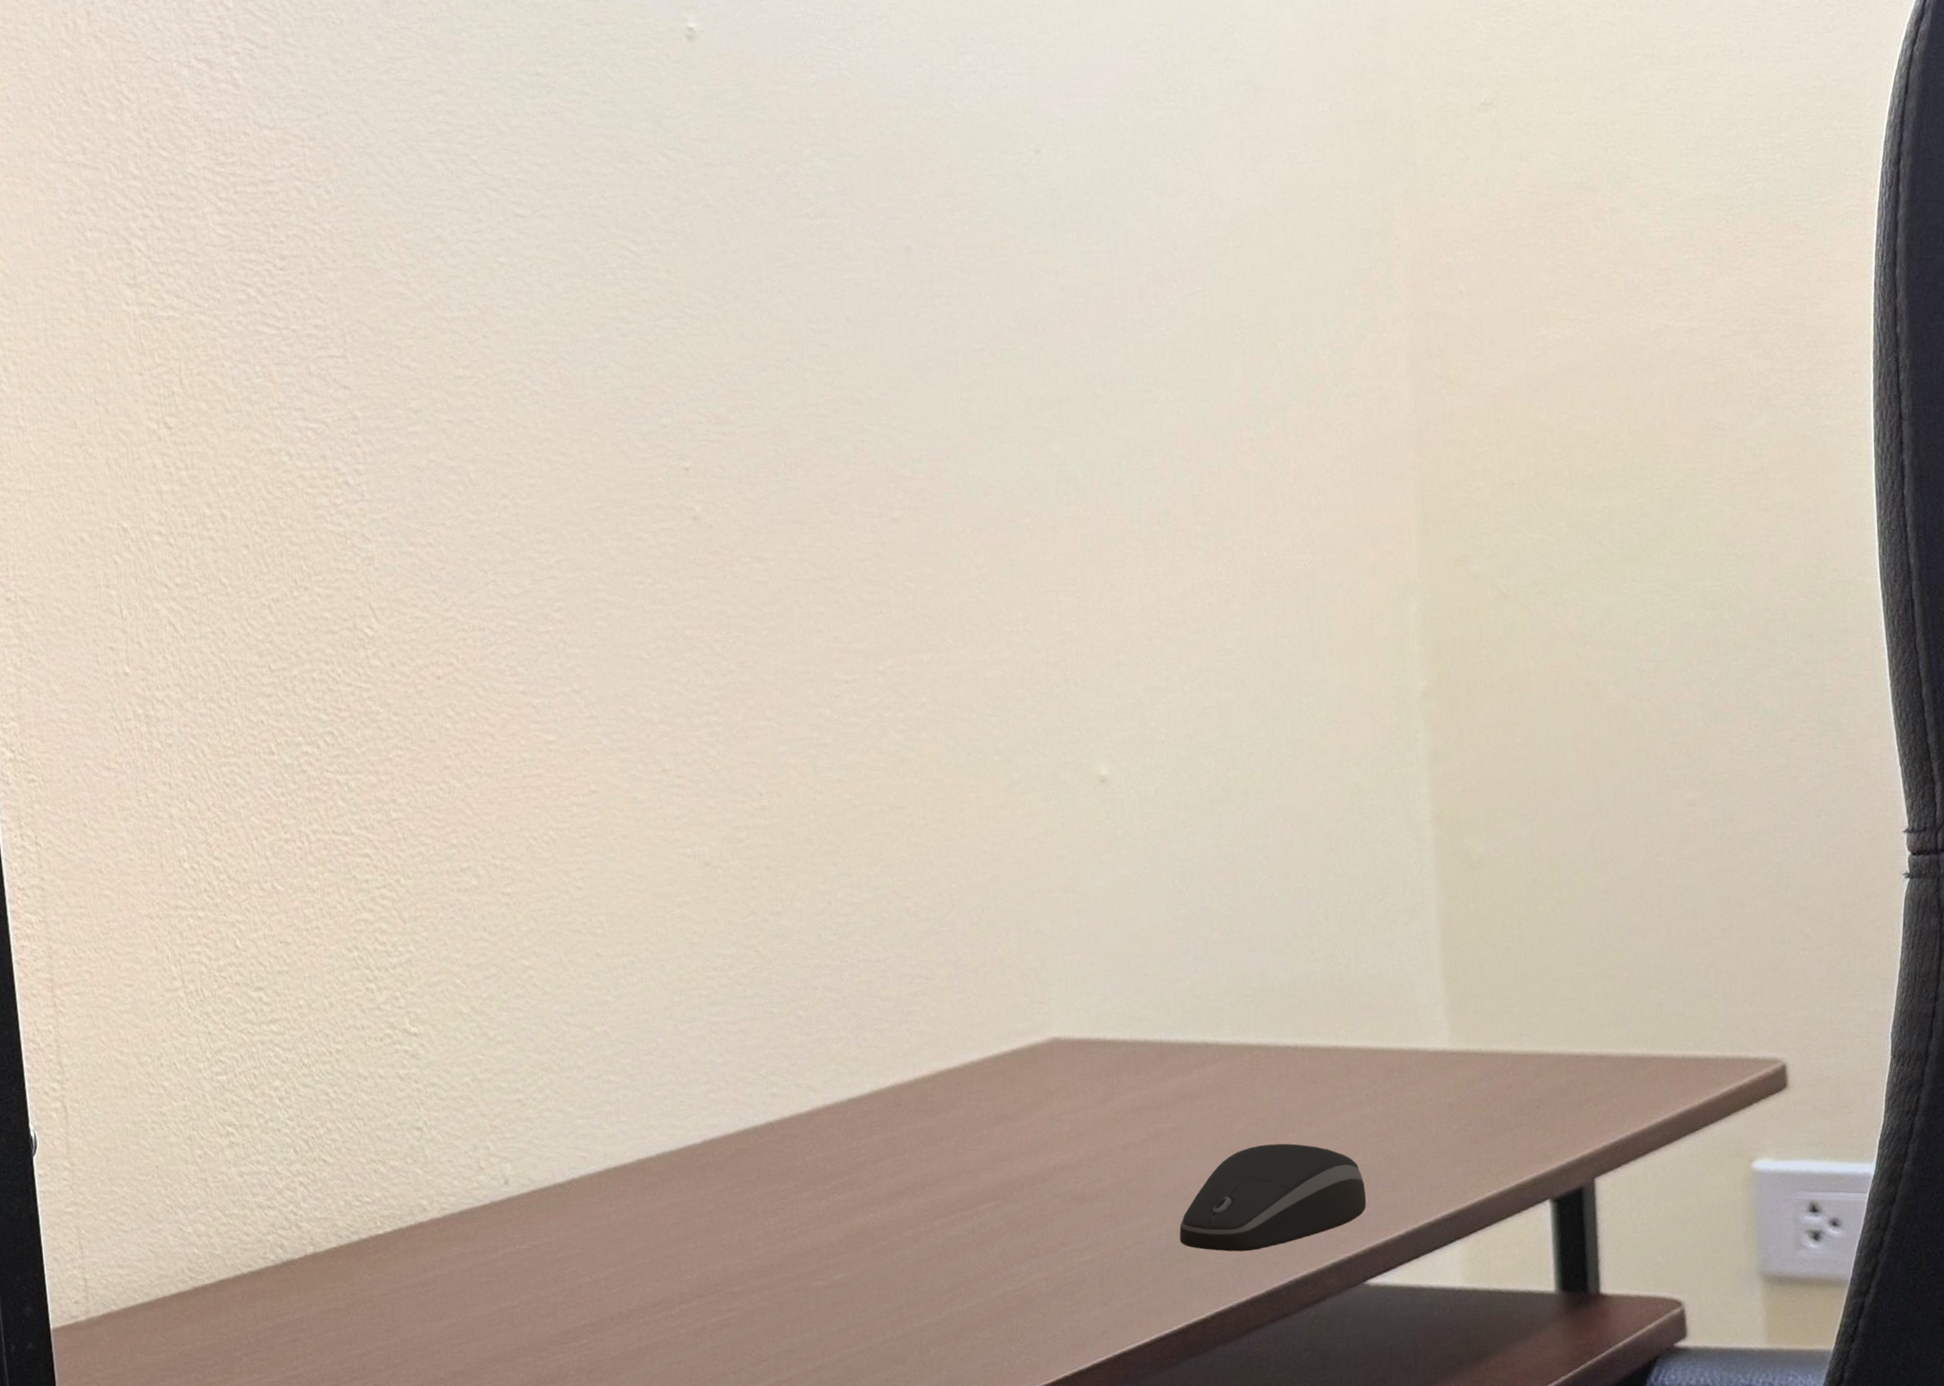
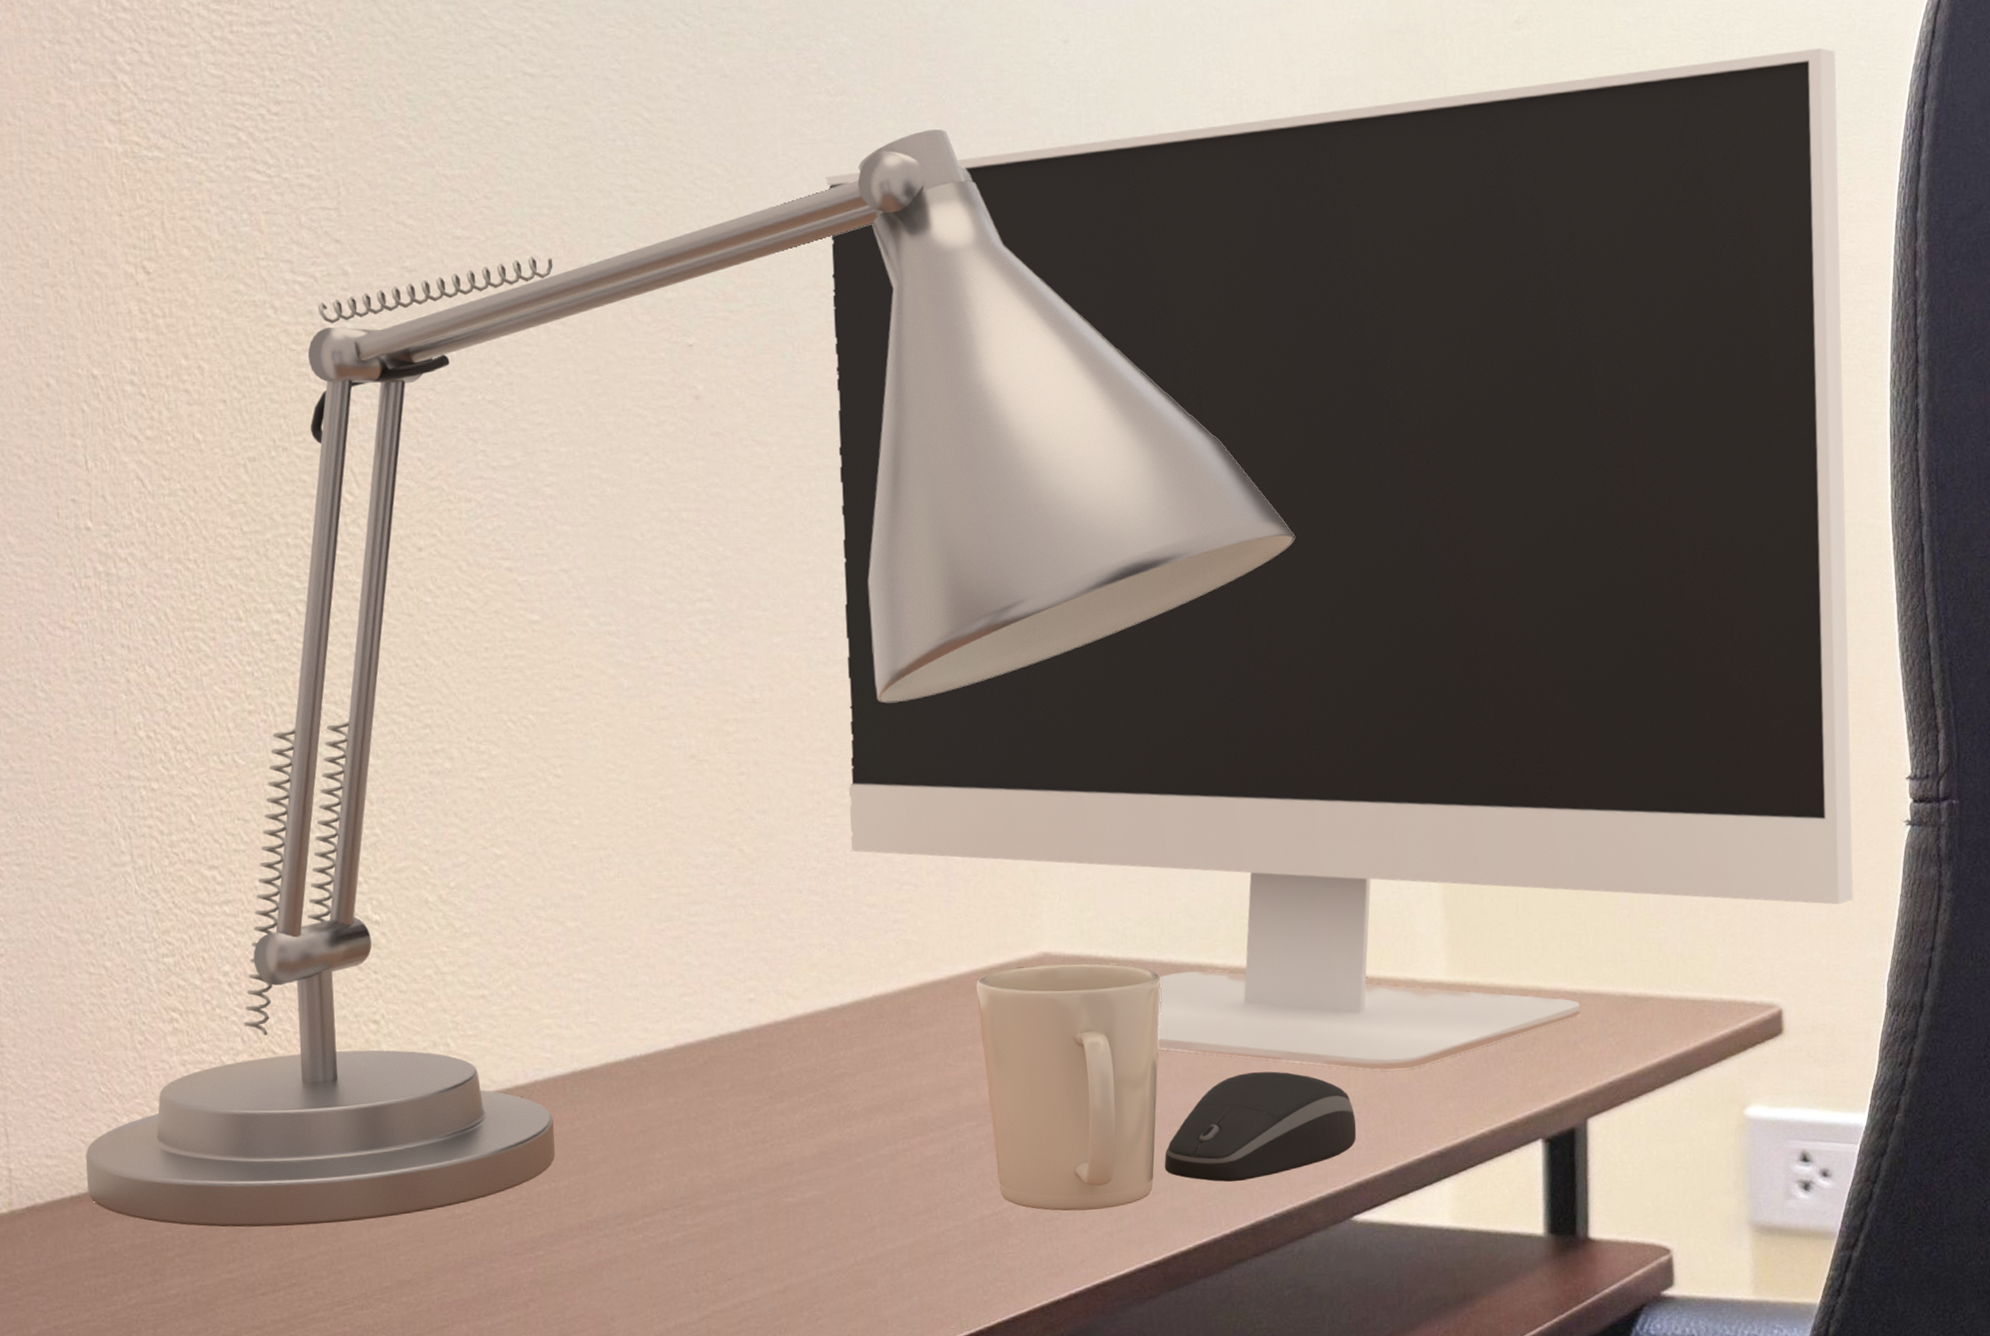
desk lamp: none [154,245,1283,1327] -> present [85,129,1295,1228]
computer monitor: none [758,110,1854,1139] -> present [771,47,1853,1071]
mug: none [989,1046,1170,1285] -> present [976,963,1162,1211]

